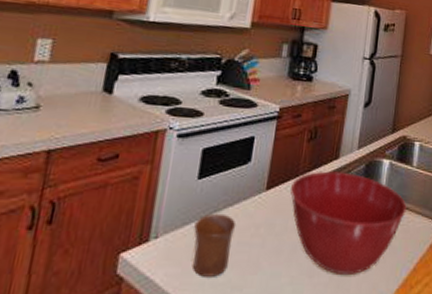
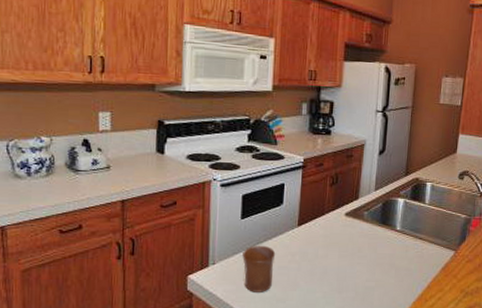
mixing bowl: present [290,171,407,276] -> none [318,210,421,292]

